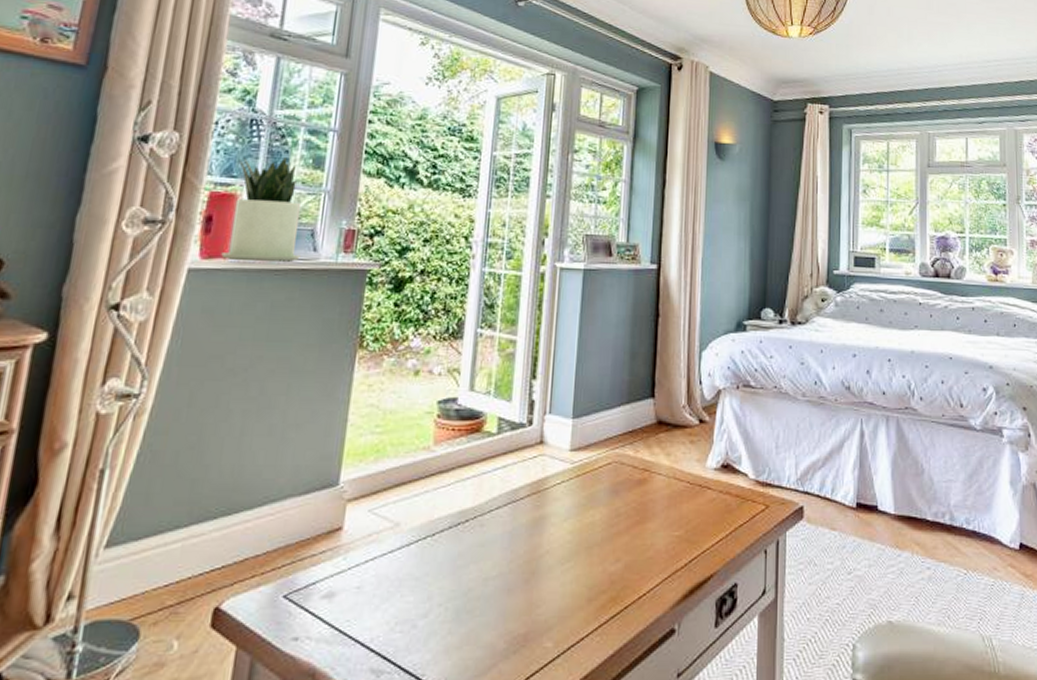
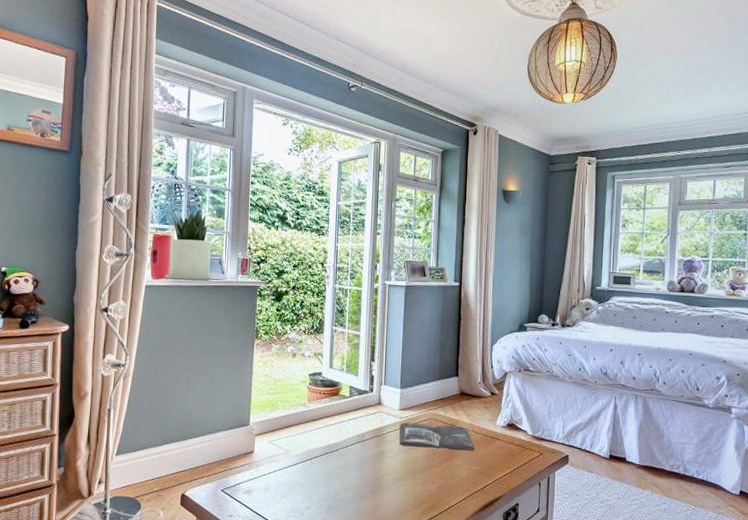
magazine: none [568,470,677,508] -> present [399,423,475,451]

